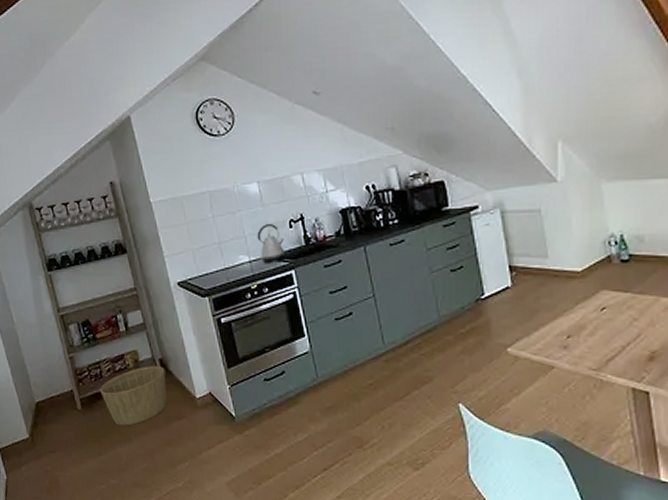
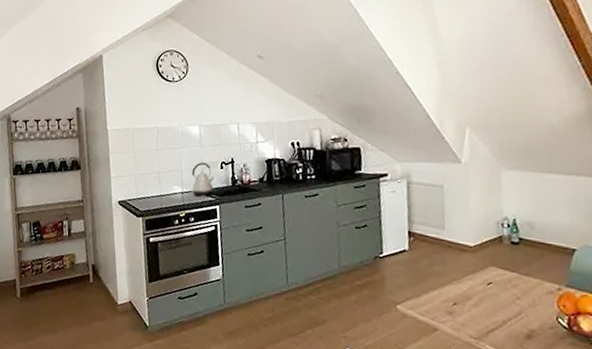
basket: present [100,366,167,426] -> none [38,269,96,319]

